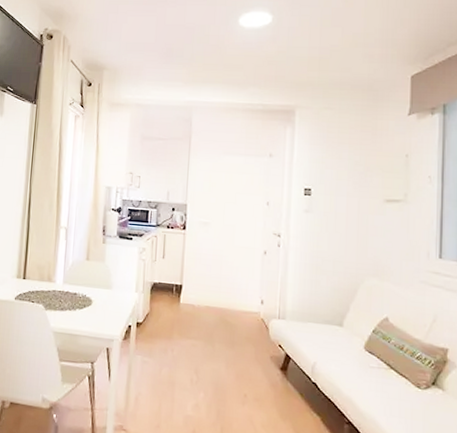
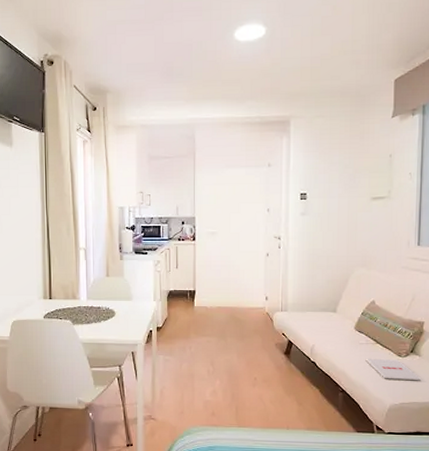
magazine: none [377,385,446,422] -> present [365,358,422,381]

